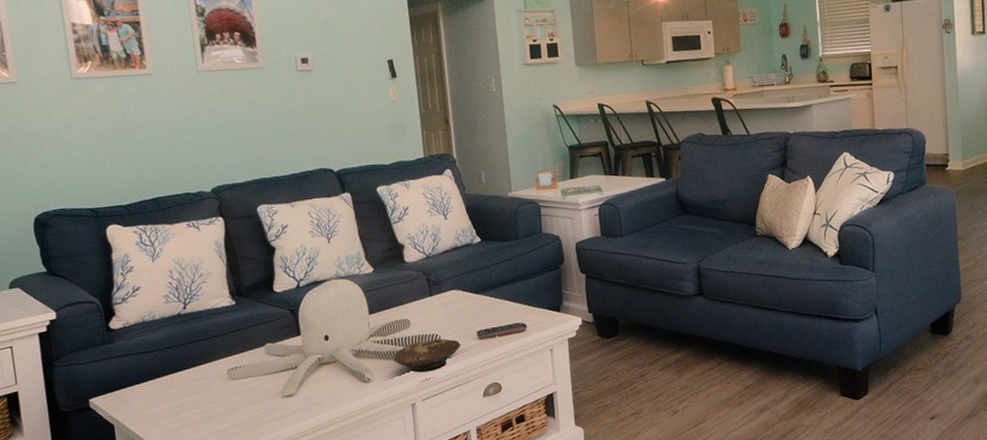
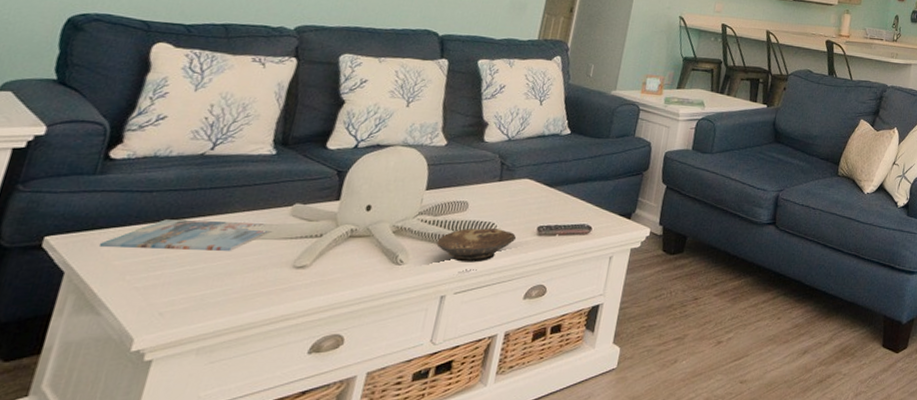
magazine: none [130,364,257,402] -> present [98,219,273,251]

